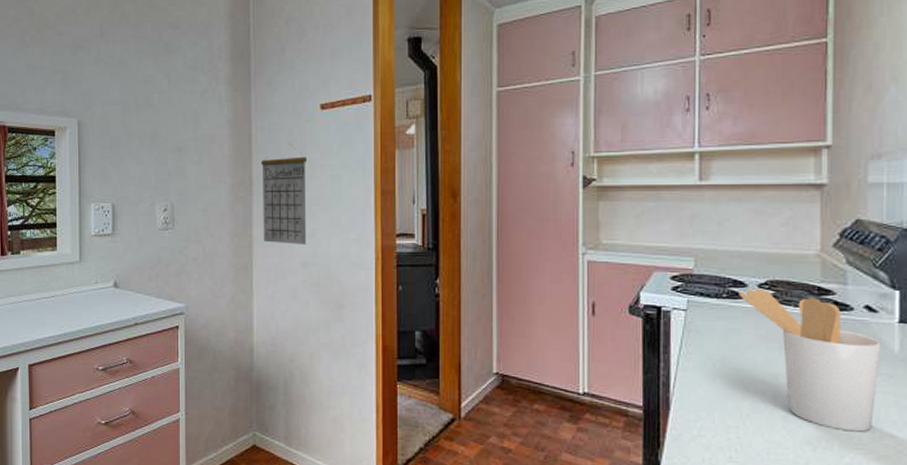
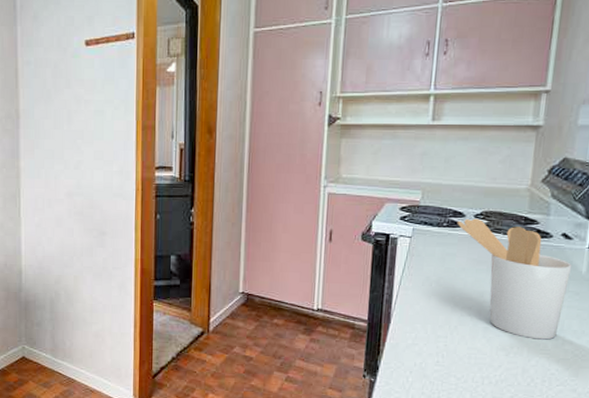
calendar: present [260,143,308,244] -> none [27,79,73,176]

